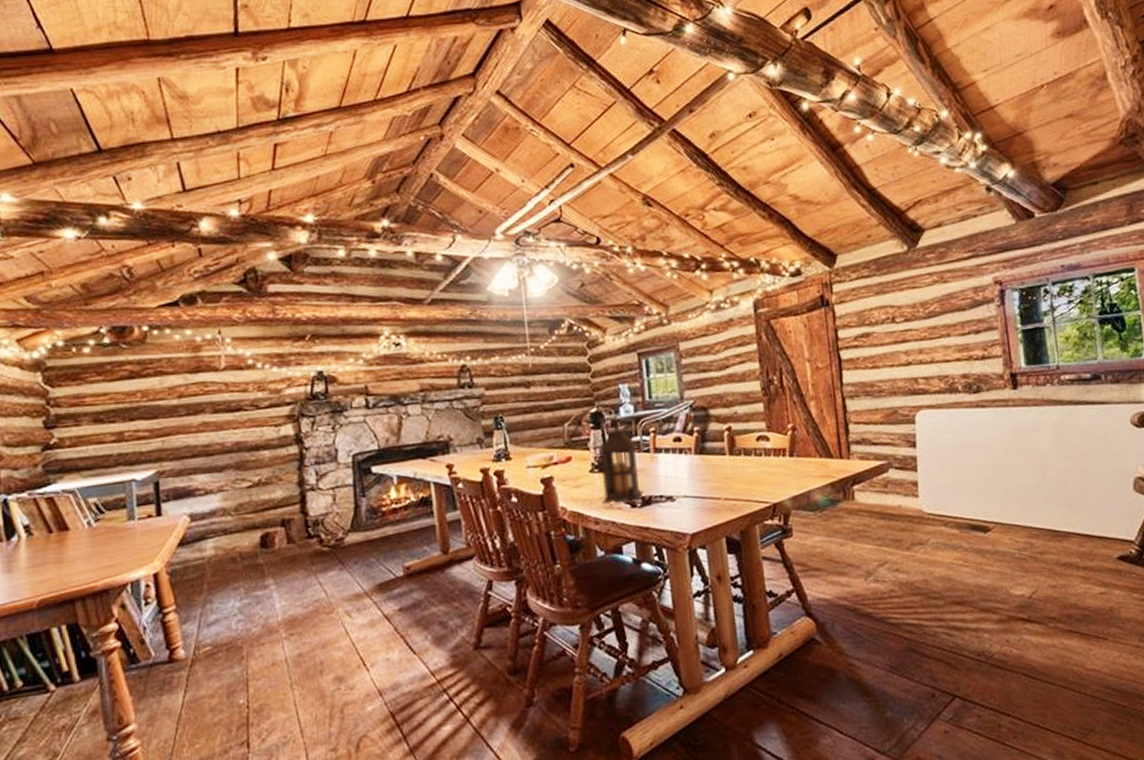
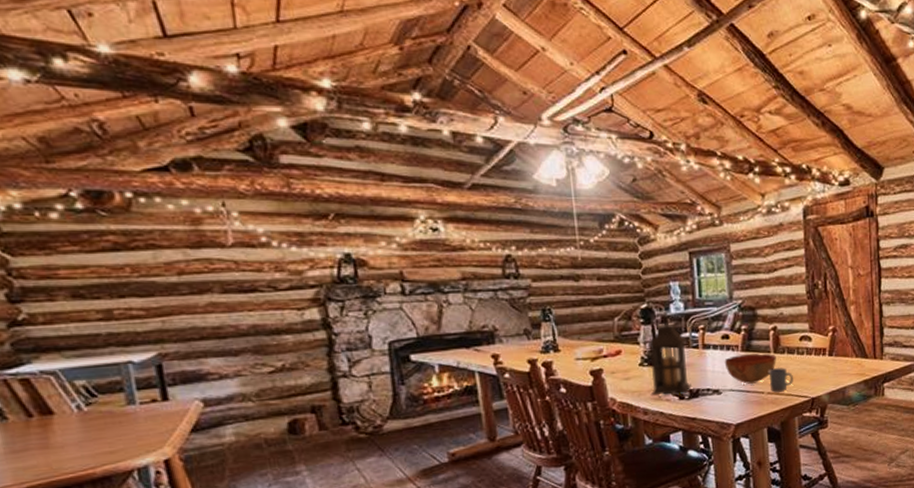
bowl: none [677,455,733,490] -> present [724,353,776,384]
mug: none [724,470,752,499] -> present [768,367,793,393]

